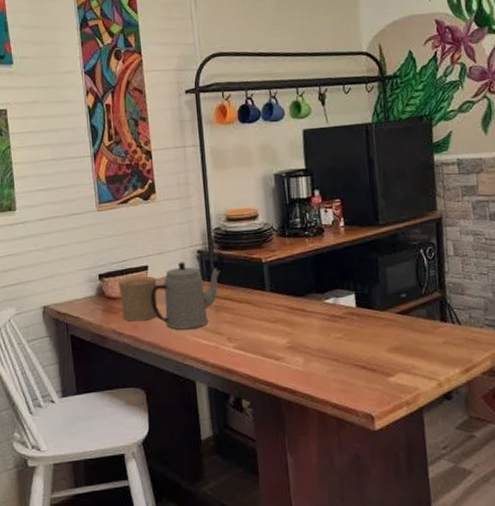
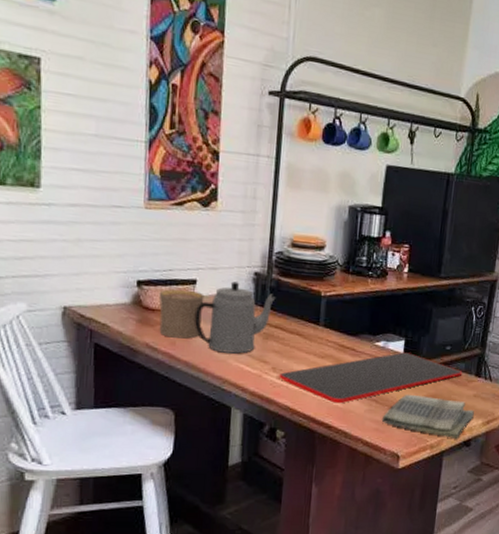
cutting board: none [235,306,425,367] -> present [279,352,463,404]
dish towel: none [346,349,449,393] -> present [381,394,474,440]

